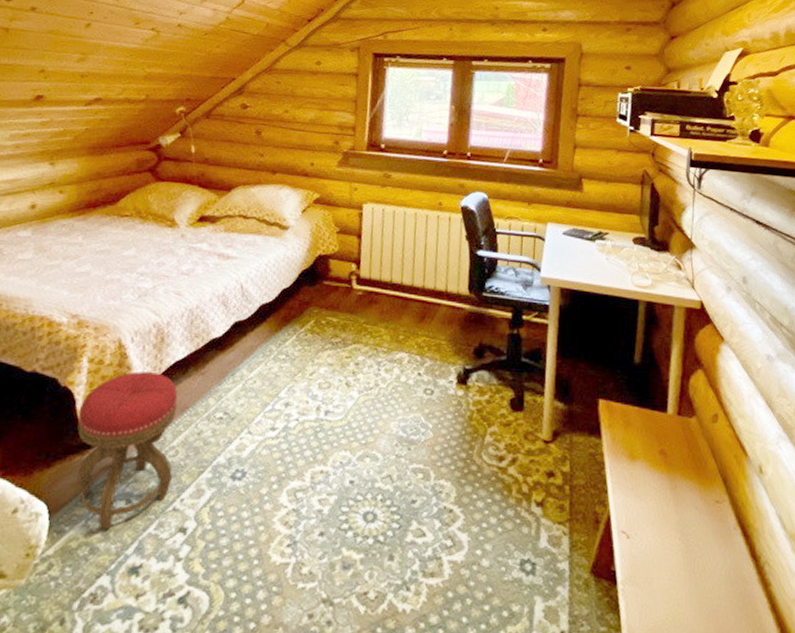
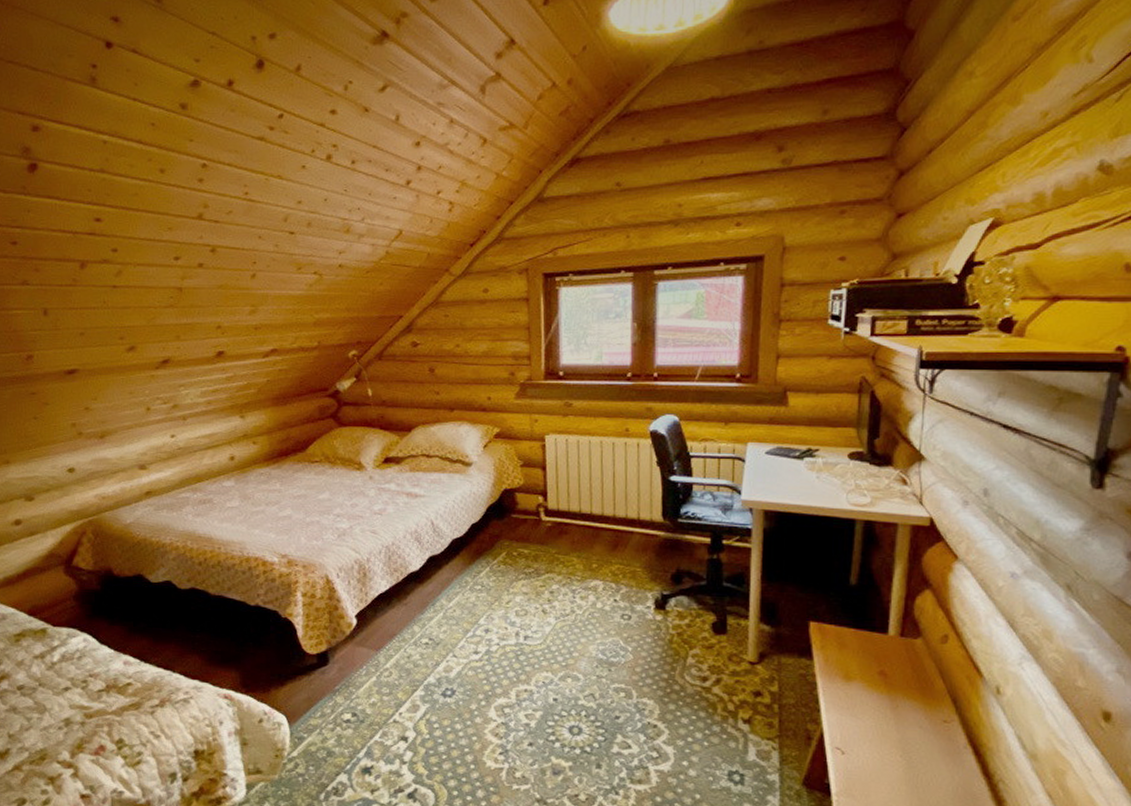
stool: present [77,371,178,531] -> none [300,603,389,738]

